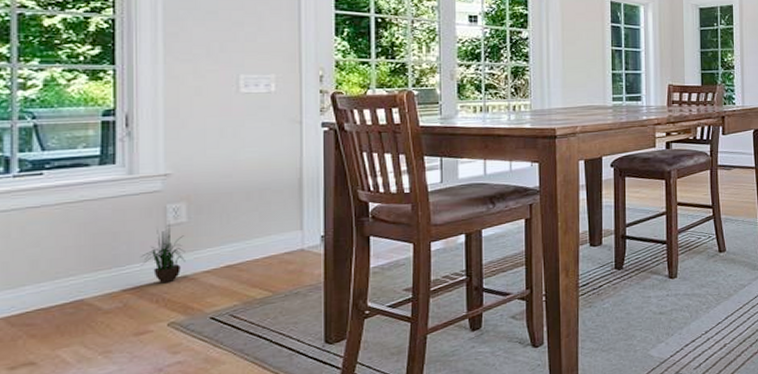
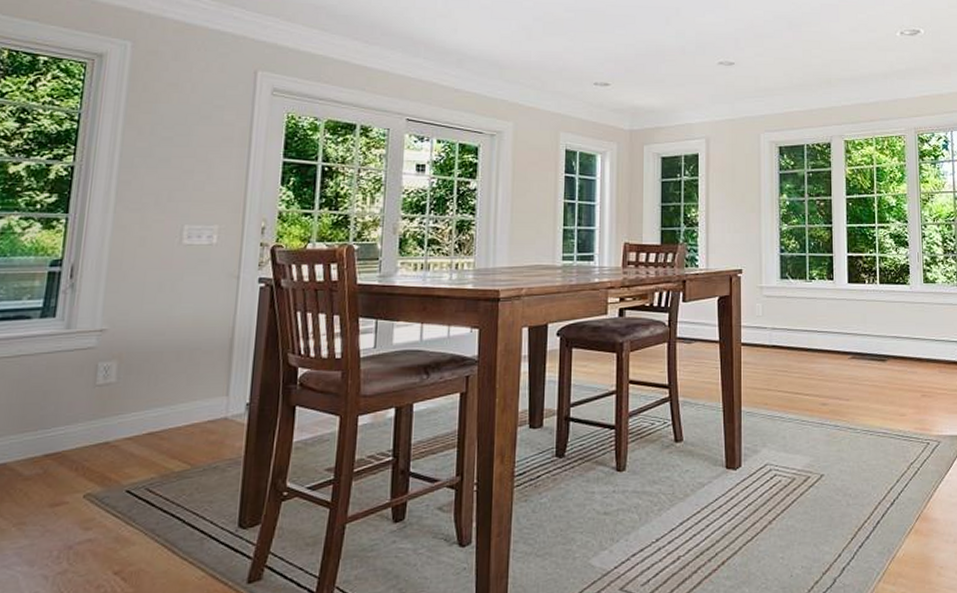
potted plant: present [140,222,185,284] -> none [66,382,111,450]

